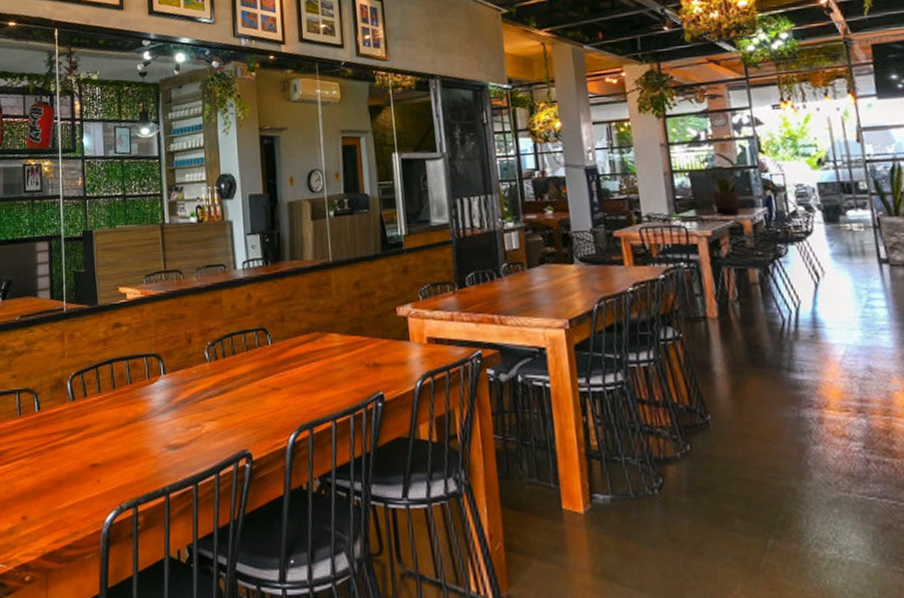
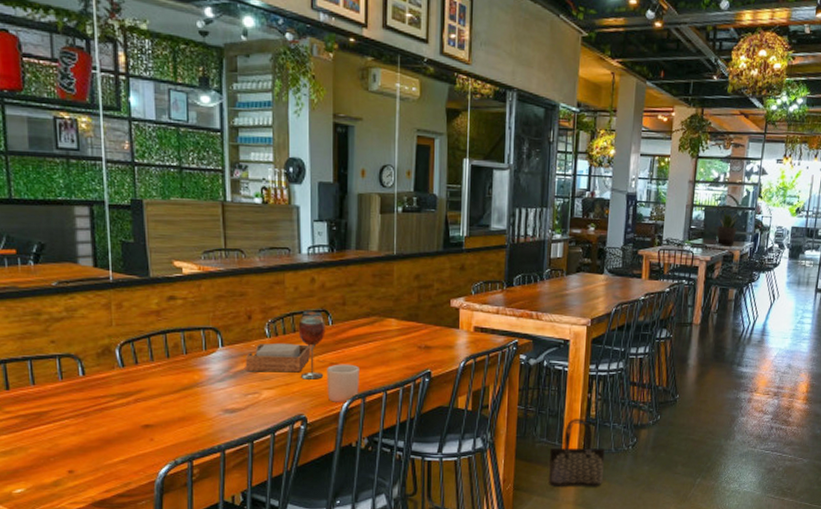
napkin holder: none [186,367,252,402] -> present [245,342,311,373]
wineglass: none [237,329,266,408] -> present [298,310,326,380]
mug: none [269,388,306,436] -> present [327,364,359,404]
tote bag: none [543,451,626,547] -> present [549,419,606,486]

